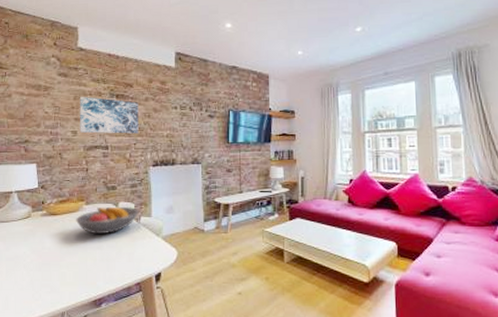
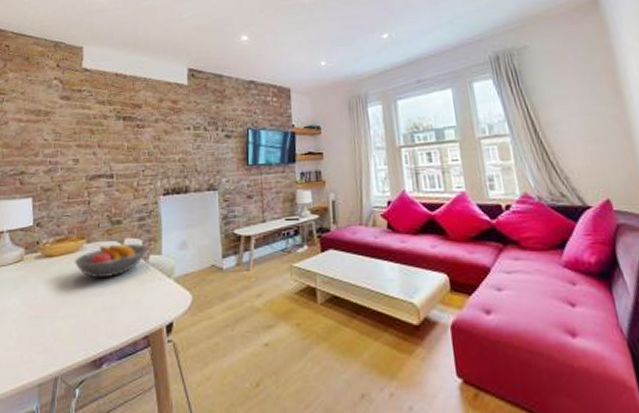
wall art: present [80,96,139,134] -> none [82,120,148,161]

